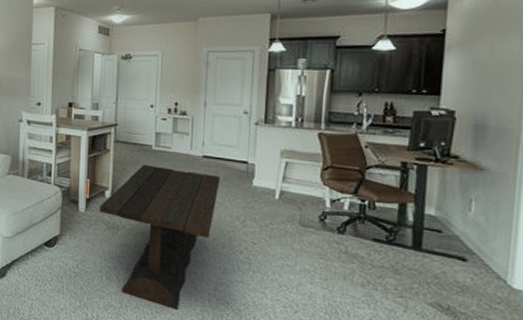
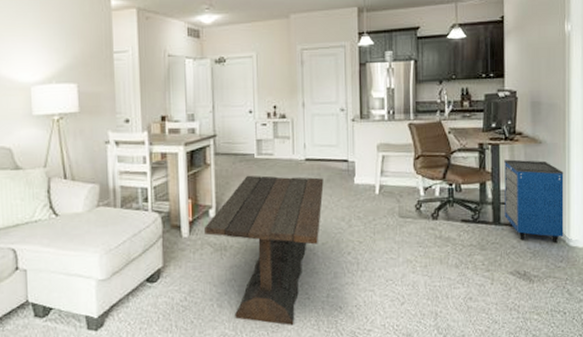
cabinet: none [427,183,512,283] -> present [504,159,564,244]

